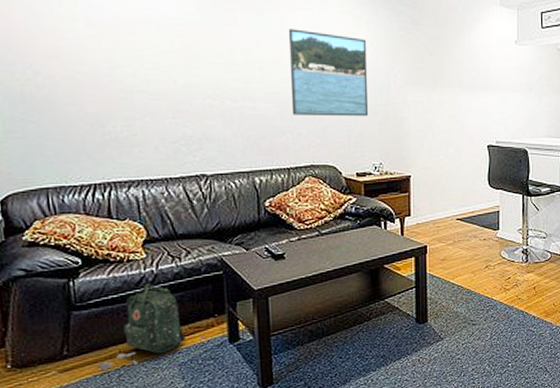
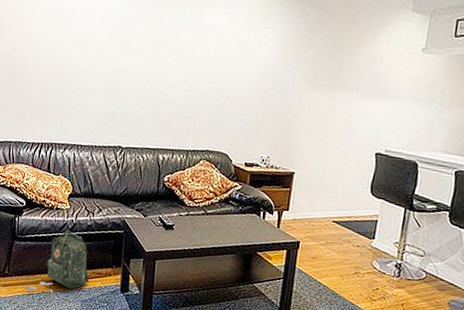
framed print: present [288,29,369,117] -> none [197,24,273,111]

